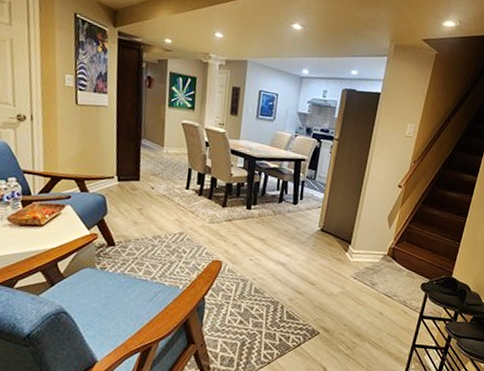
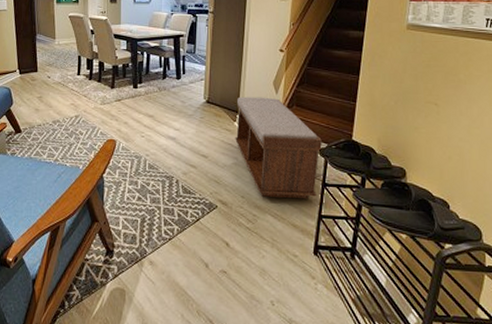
bench: none [344,227,425,330] -> present [235,96,322,199]

